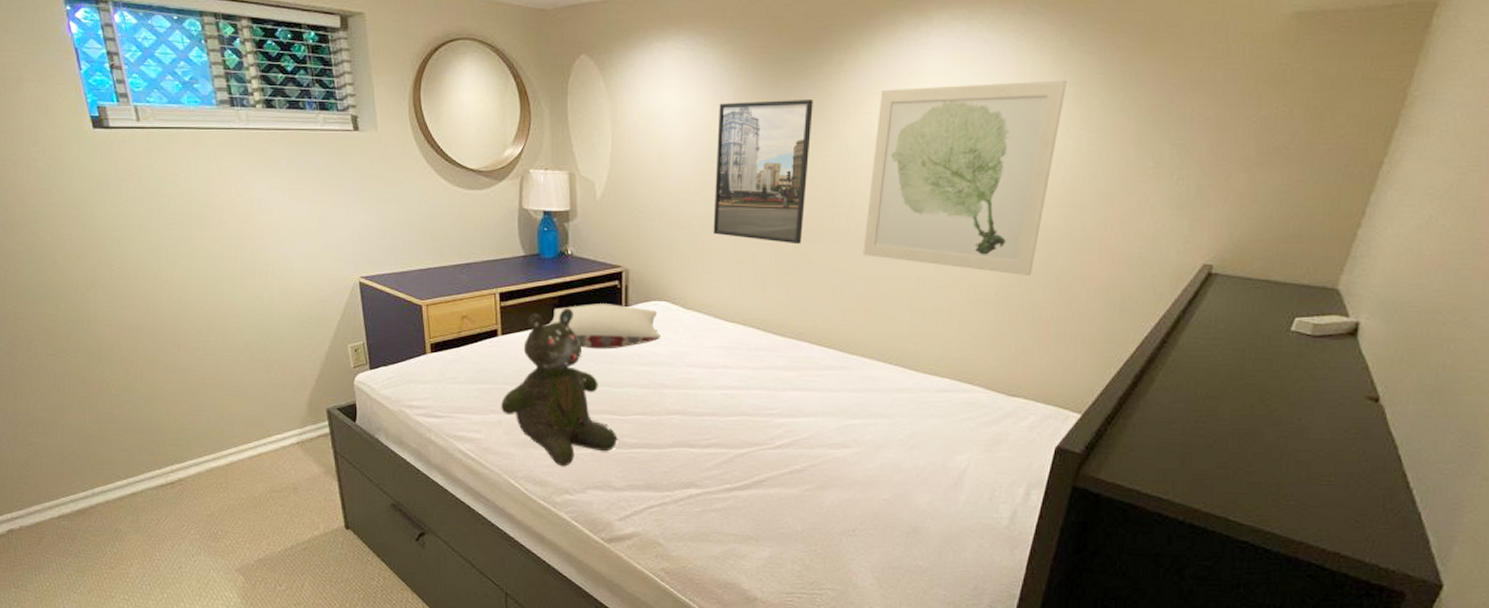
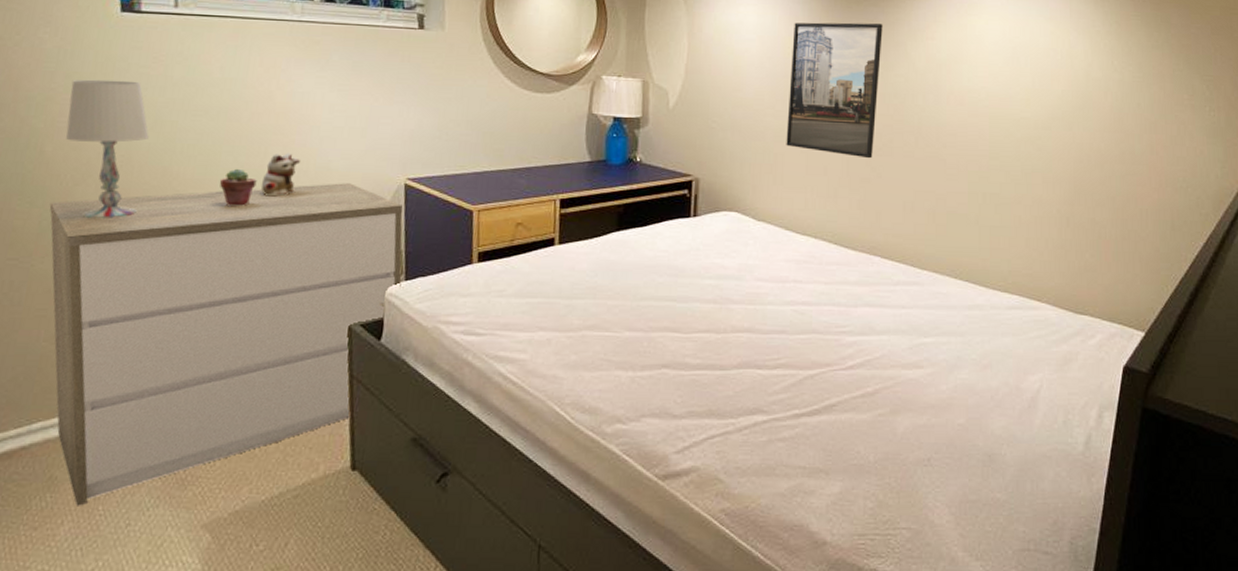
table lamp: none [66,194,140,320] -> present [66,79,149,220]
dresser: none [70,282,367,552] -> present [49,183,403,506]
potted succulent: none [202,271,233,307] -> present [219,168,257,207]
decorative figurine: none [237,256,267,296] -> present [260,153,300,197]
teddy bear: present [501,309,617,467] -> none [552,217,678,391]
pillow: present [550,303,660,349] -> none [612,213,729,261]
wall art: present [863,80,1067,277] -> none [932,18,1108,196]

